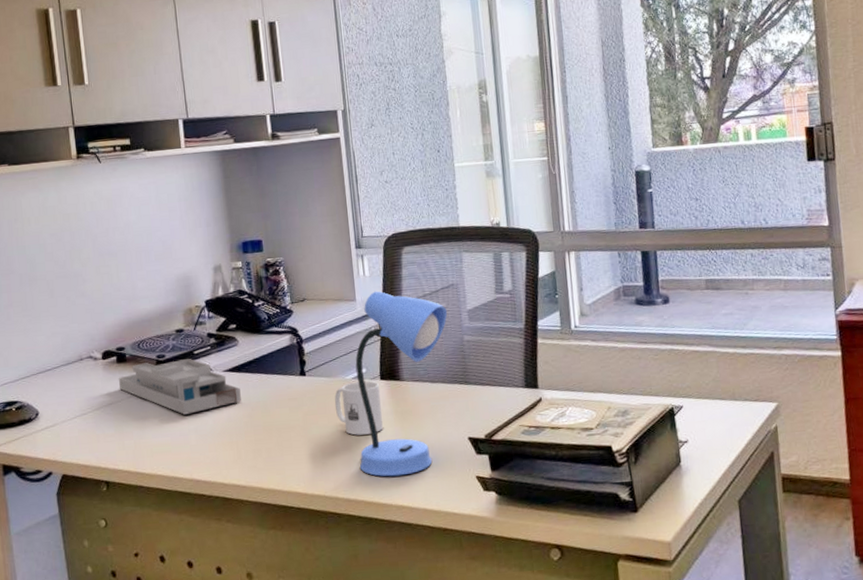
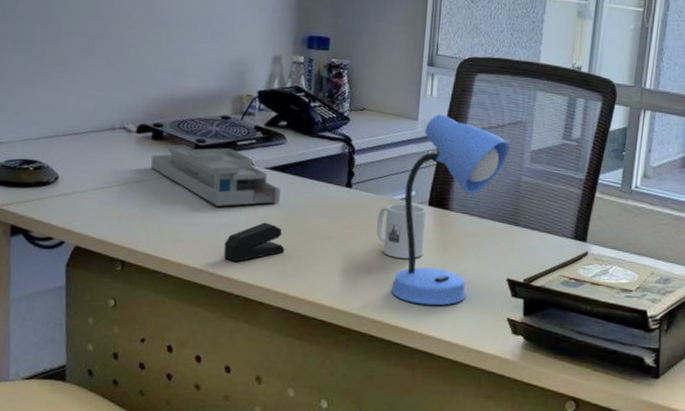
stapler: none [197,422,254,465] -> present [223,222,285,262]

